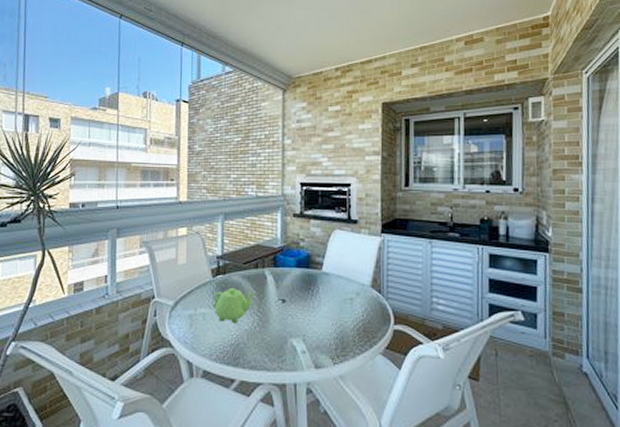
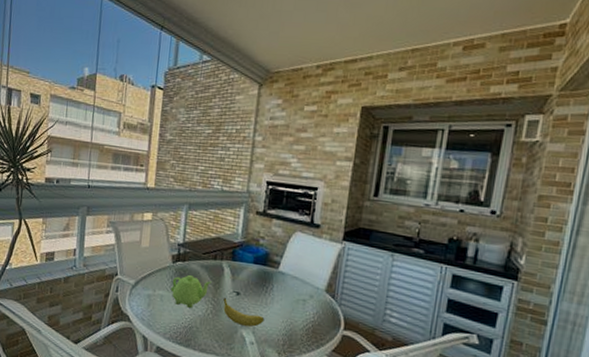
fruit: none [269,306,314,336] -> present [223,297,265,327]

